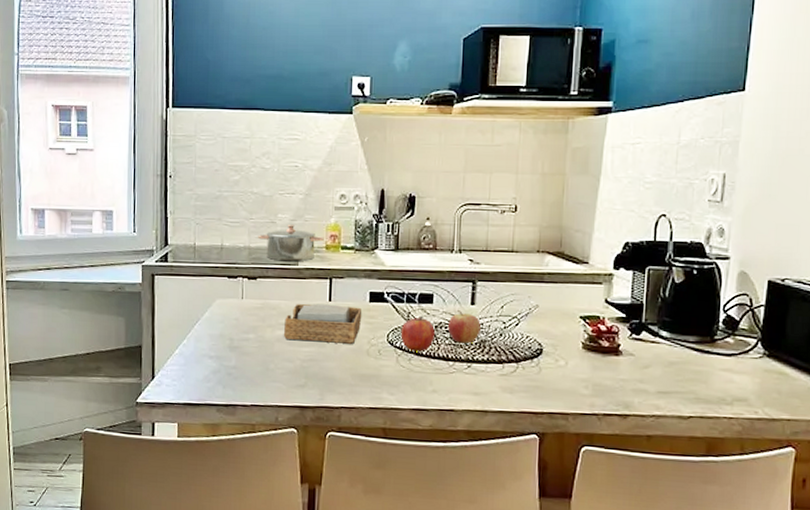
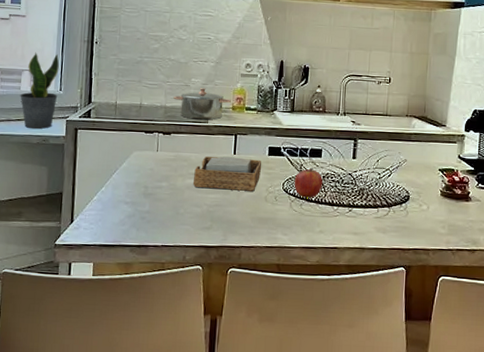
potted plant: none [92,190,132,275] -> present [20,52,59,129]
fruit: present [447,310,482,344] -> none [333,163,361,191]

